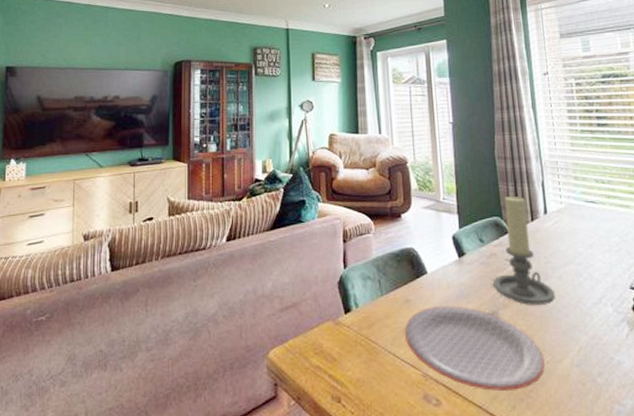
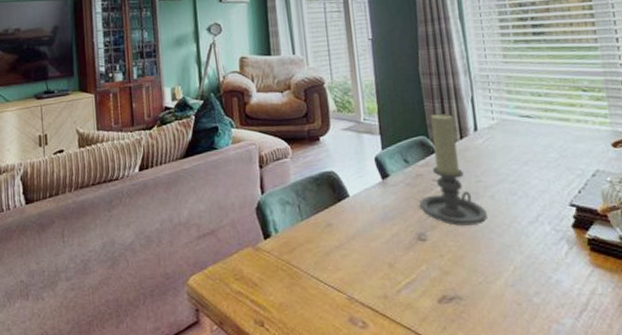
plate: present [405,305,546,391] -> none [327,228,478,312]

